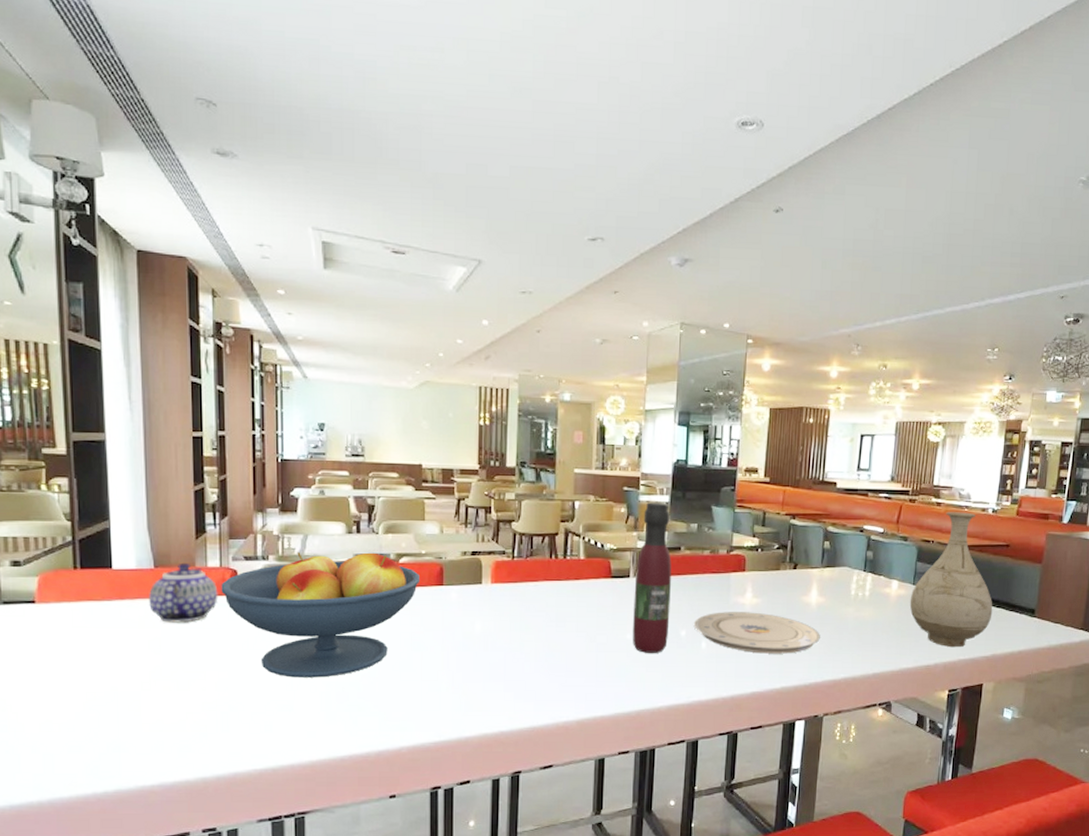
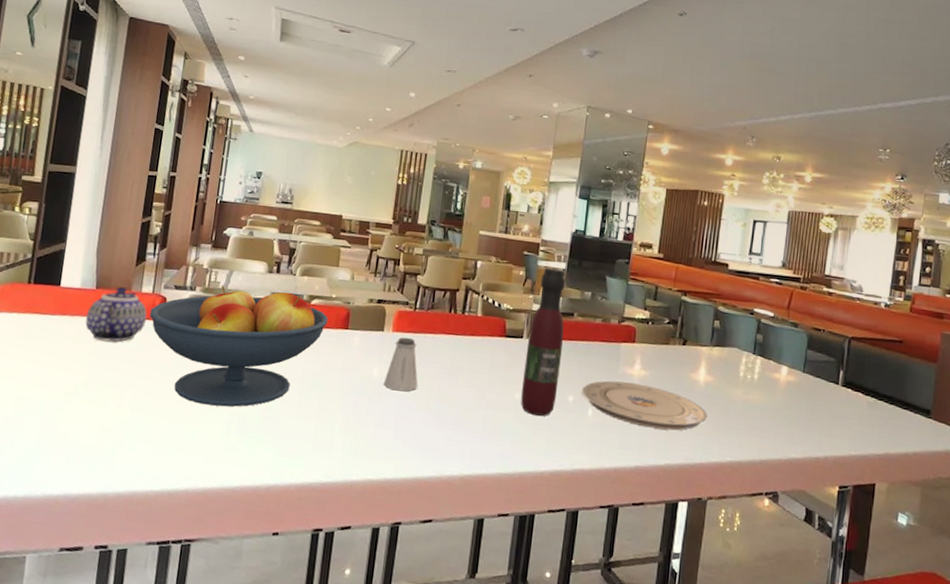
saltshaker: none [487,588,525,643] -> present [383,337,418,392]
vase: present [909,511,993,648] -> none [799,302,886,442]

